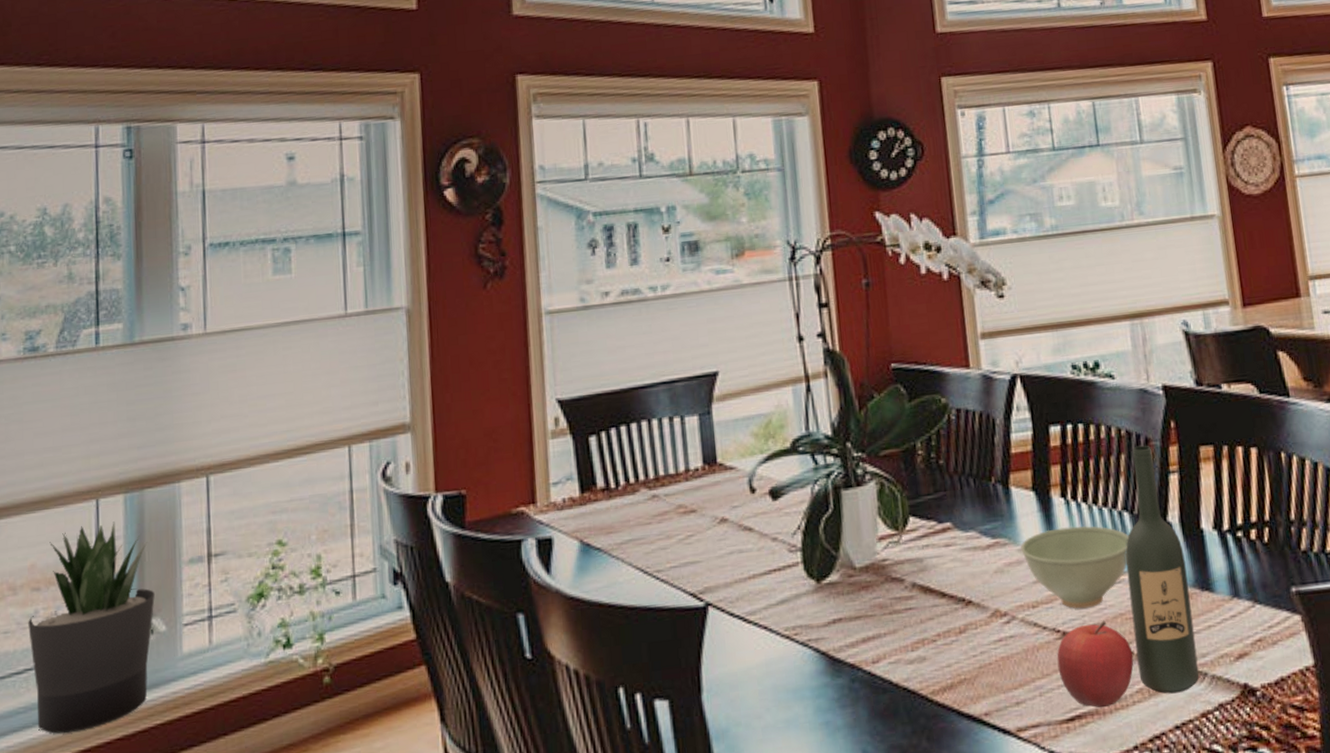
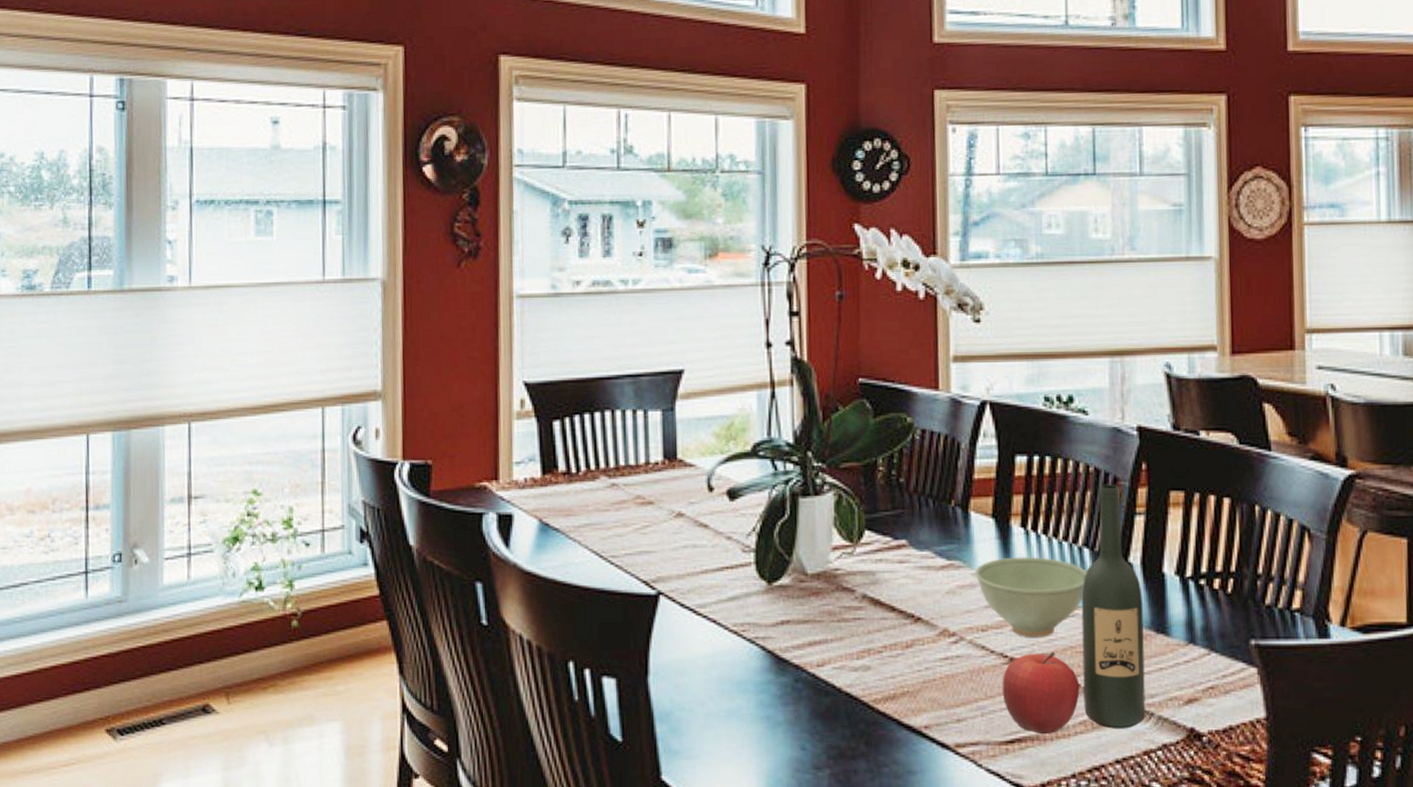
planter: present [28,521,155,734] -> none [24,457,139,644]

